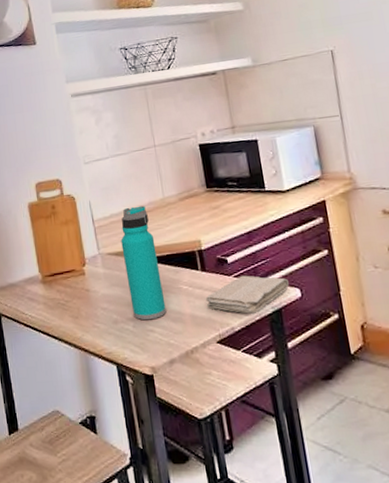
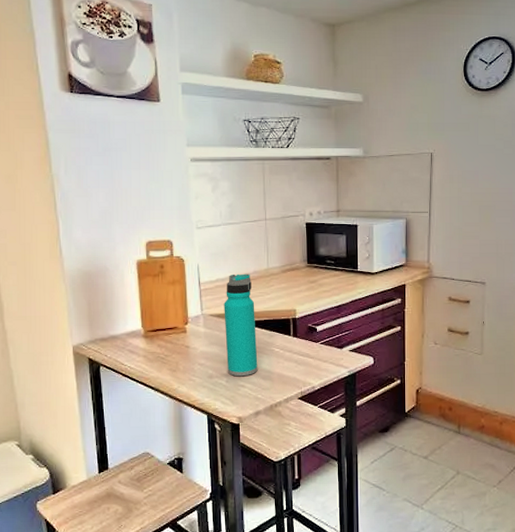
washcloth: present [205,275,289,314] -> none [293,343,365,376]

